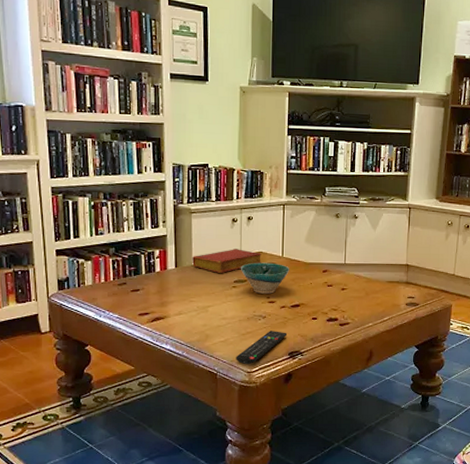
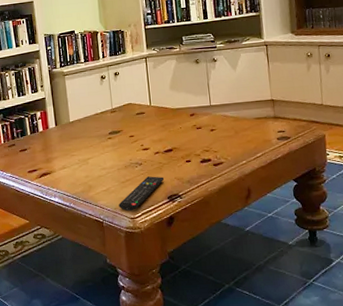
book: present [192,249,261,273] -> none [69,103,132,127]
bowl: present [240,262,289,294] -> none [113,112,158,142]

